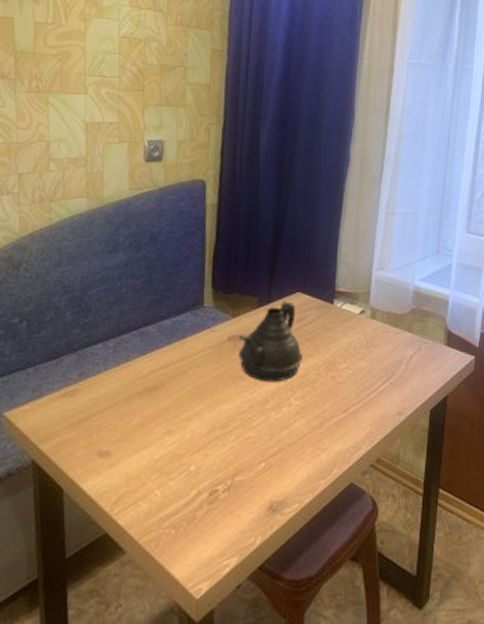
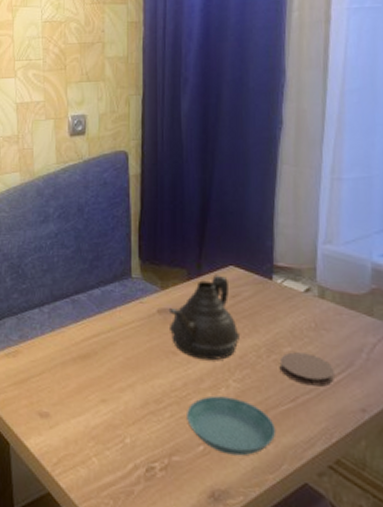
saucer: none [251,414,330,468] -> present [187,395,277,456]
coaster: none [335,368,379,397] -> present [279,352,334,387]

